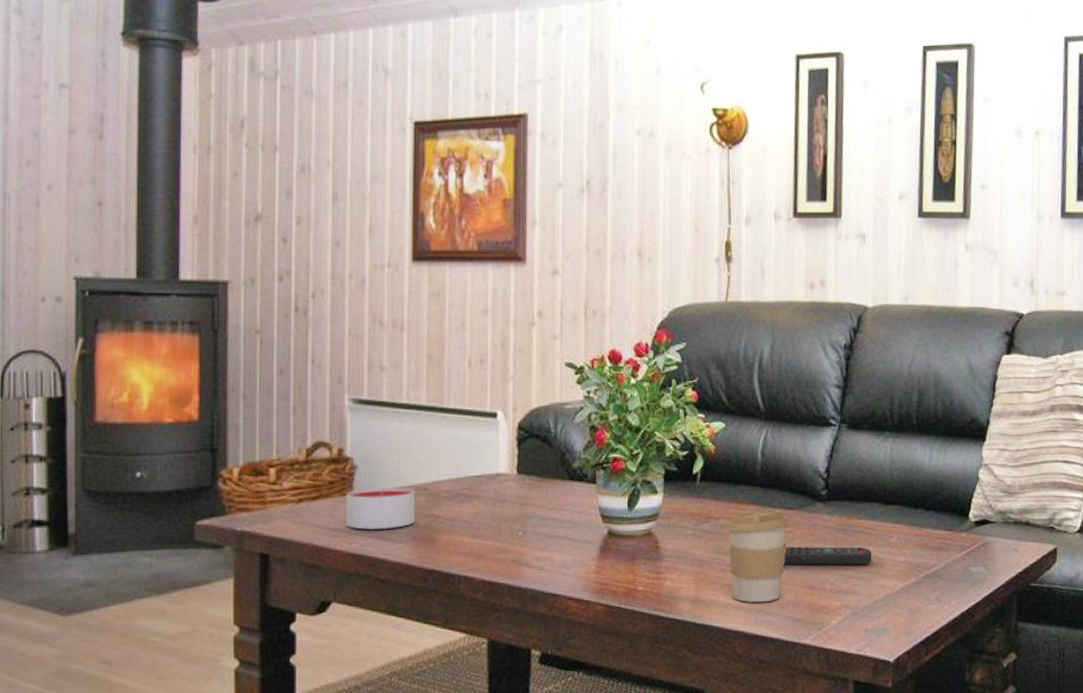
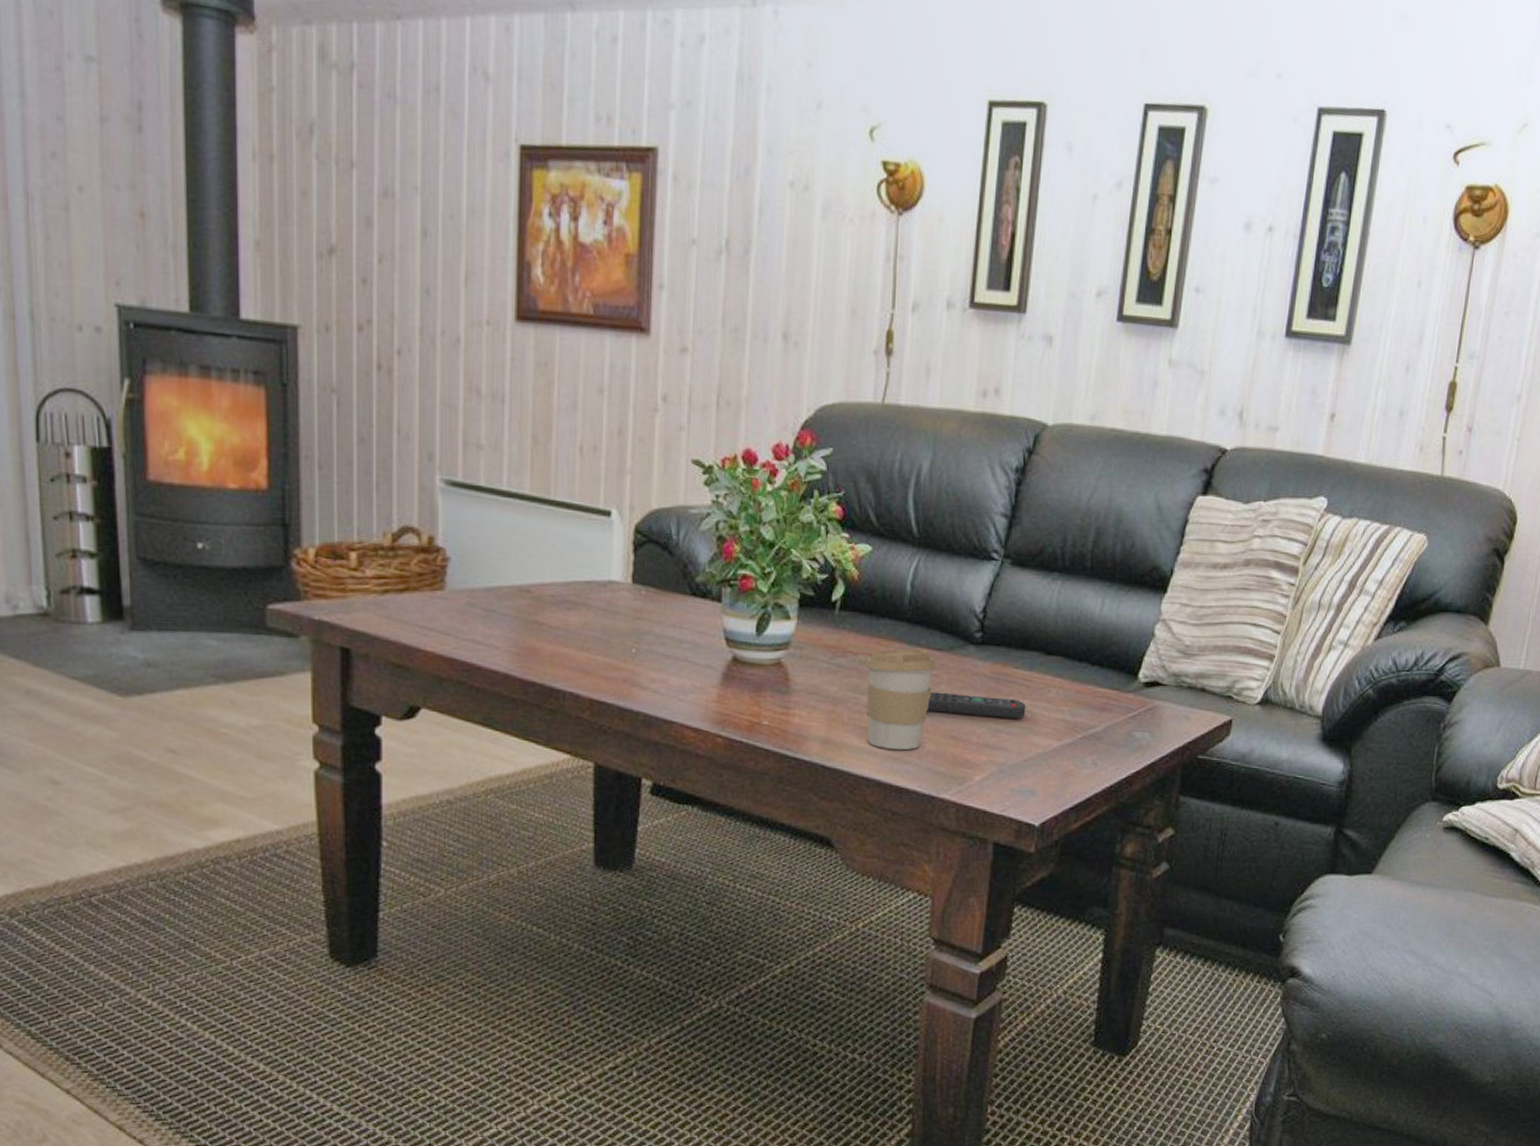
candle: present [346,487,415,530] -> none [437,584,515,633]

